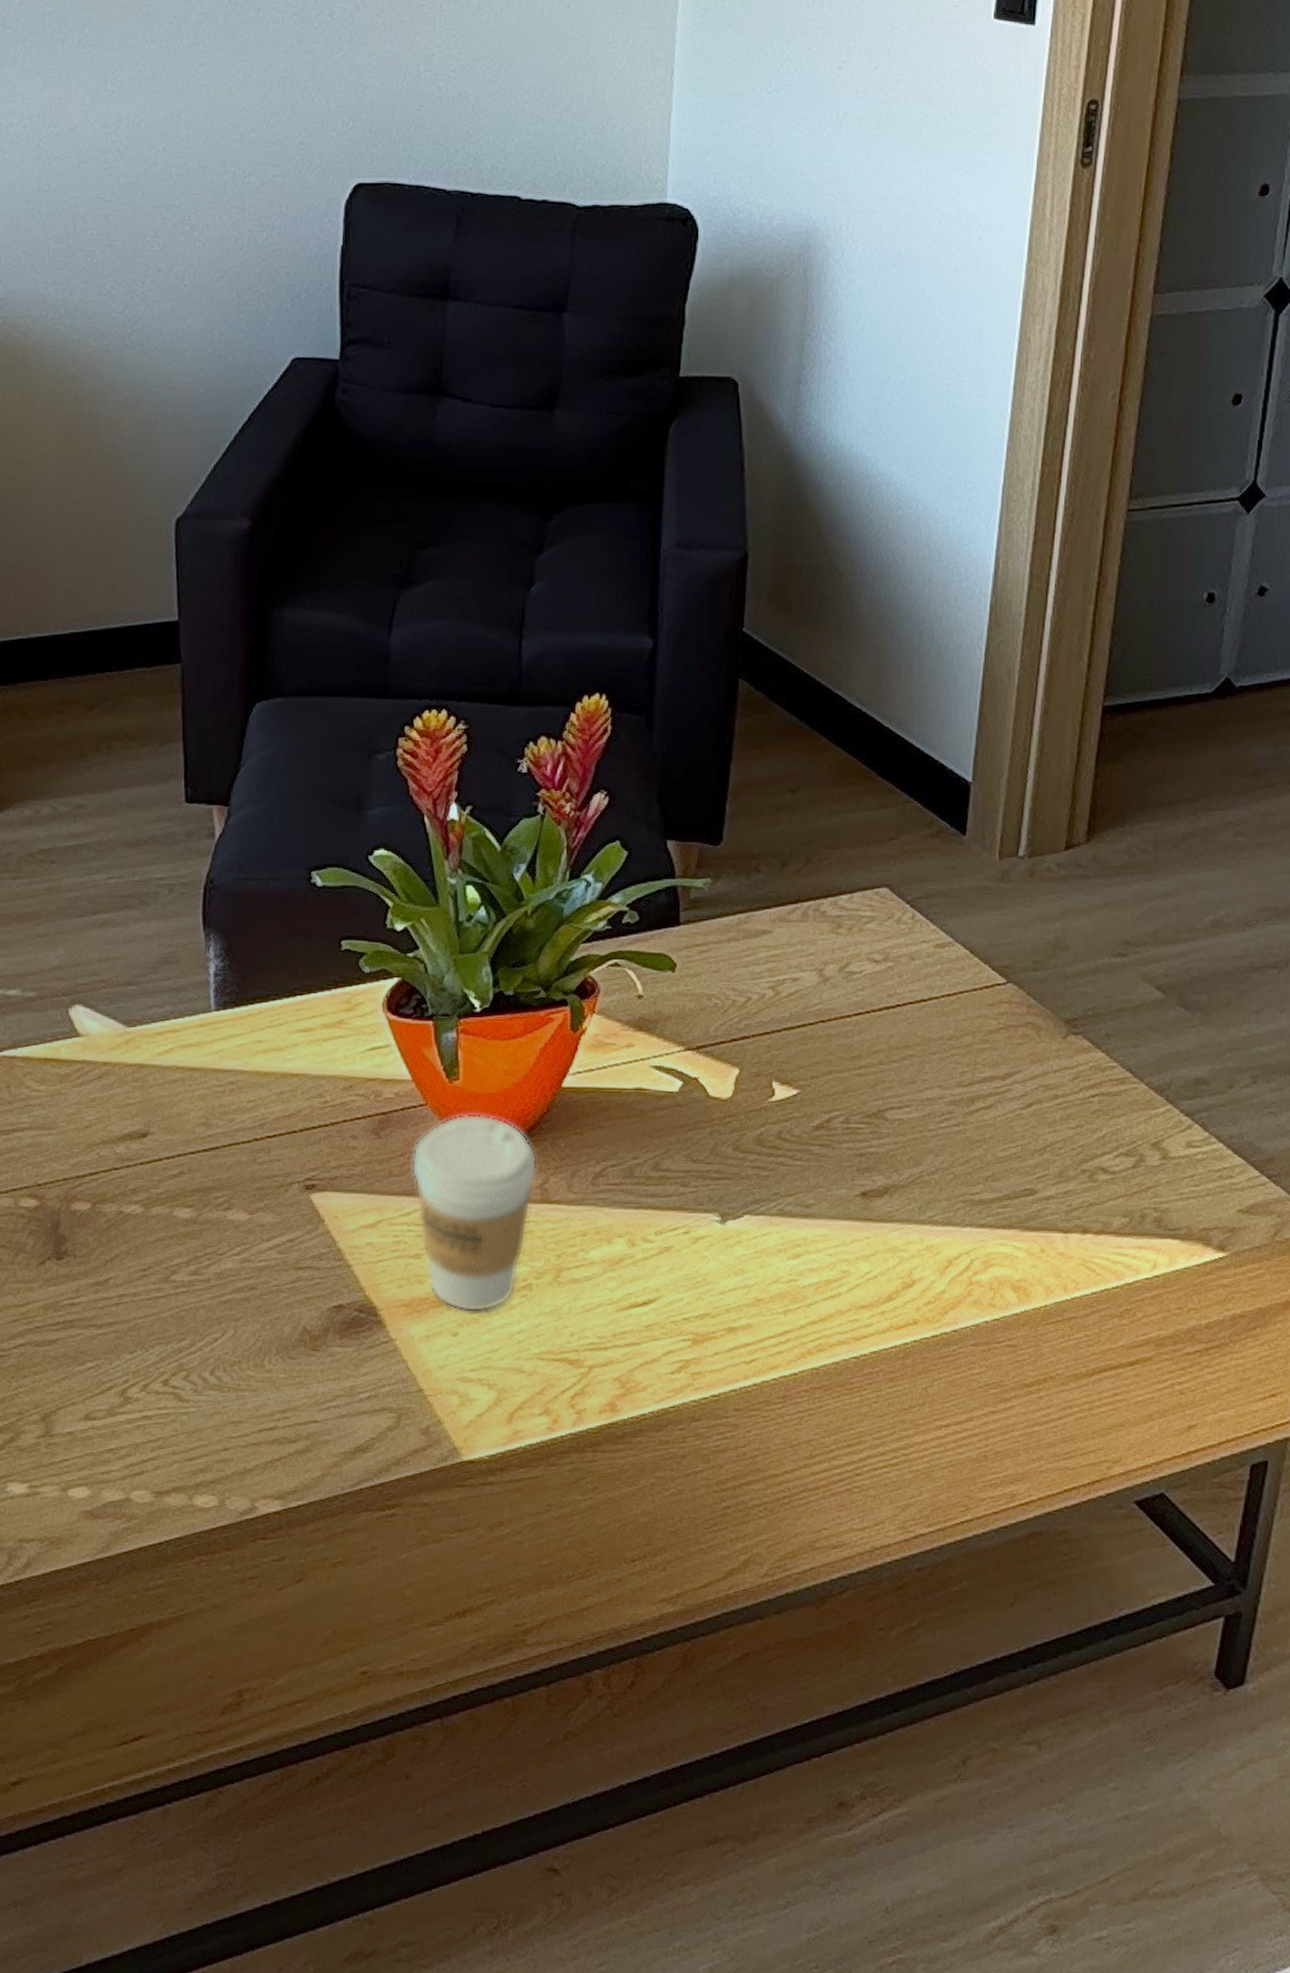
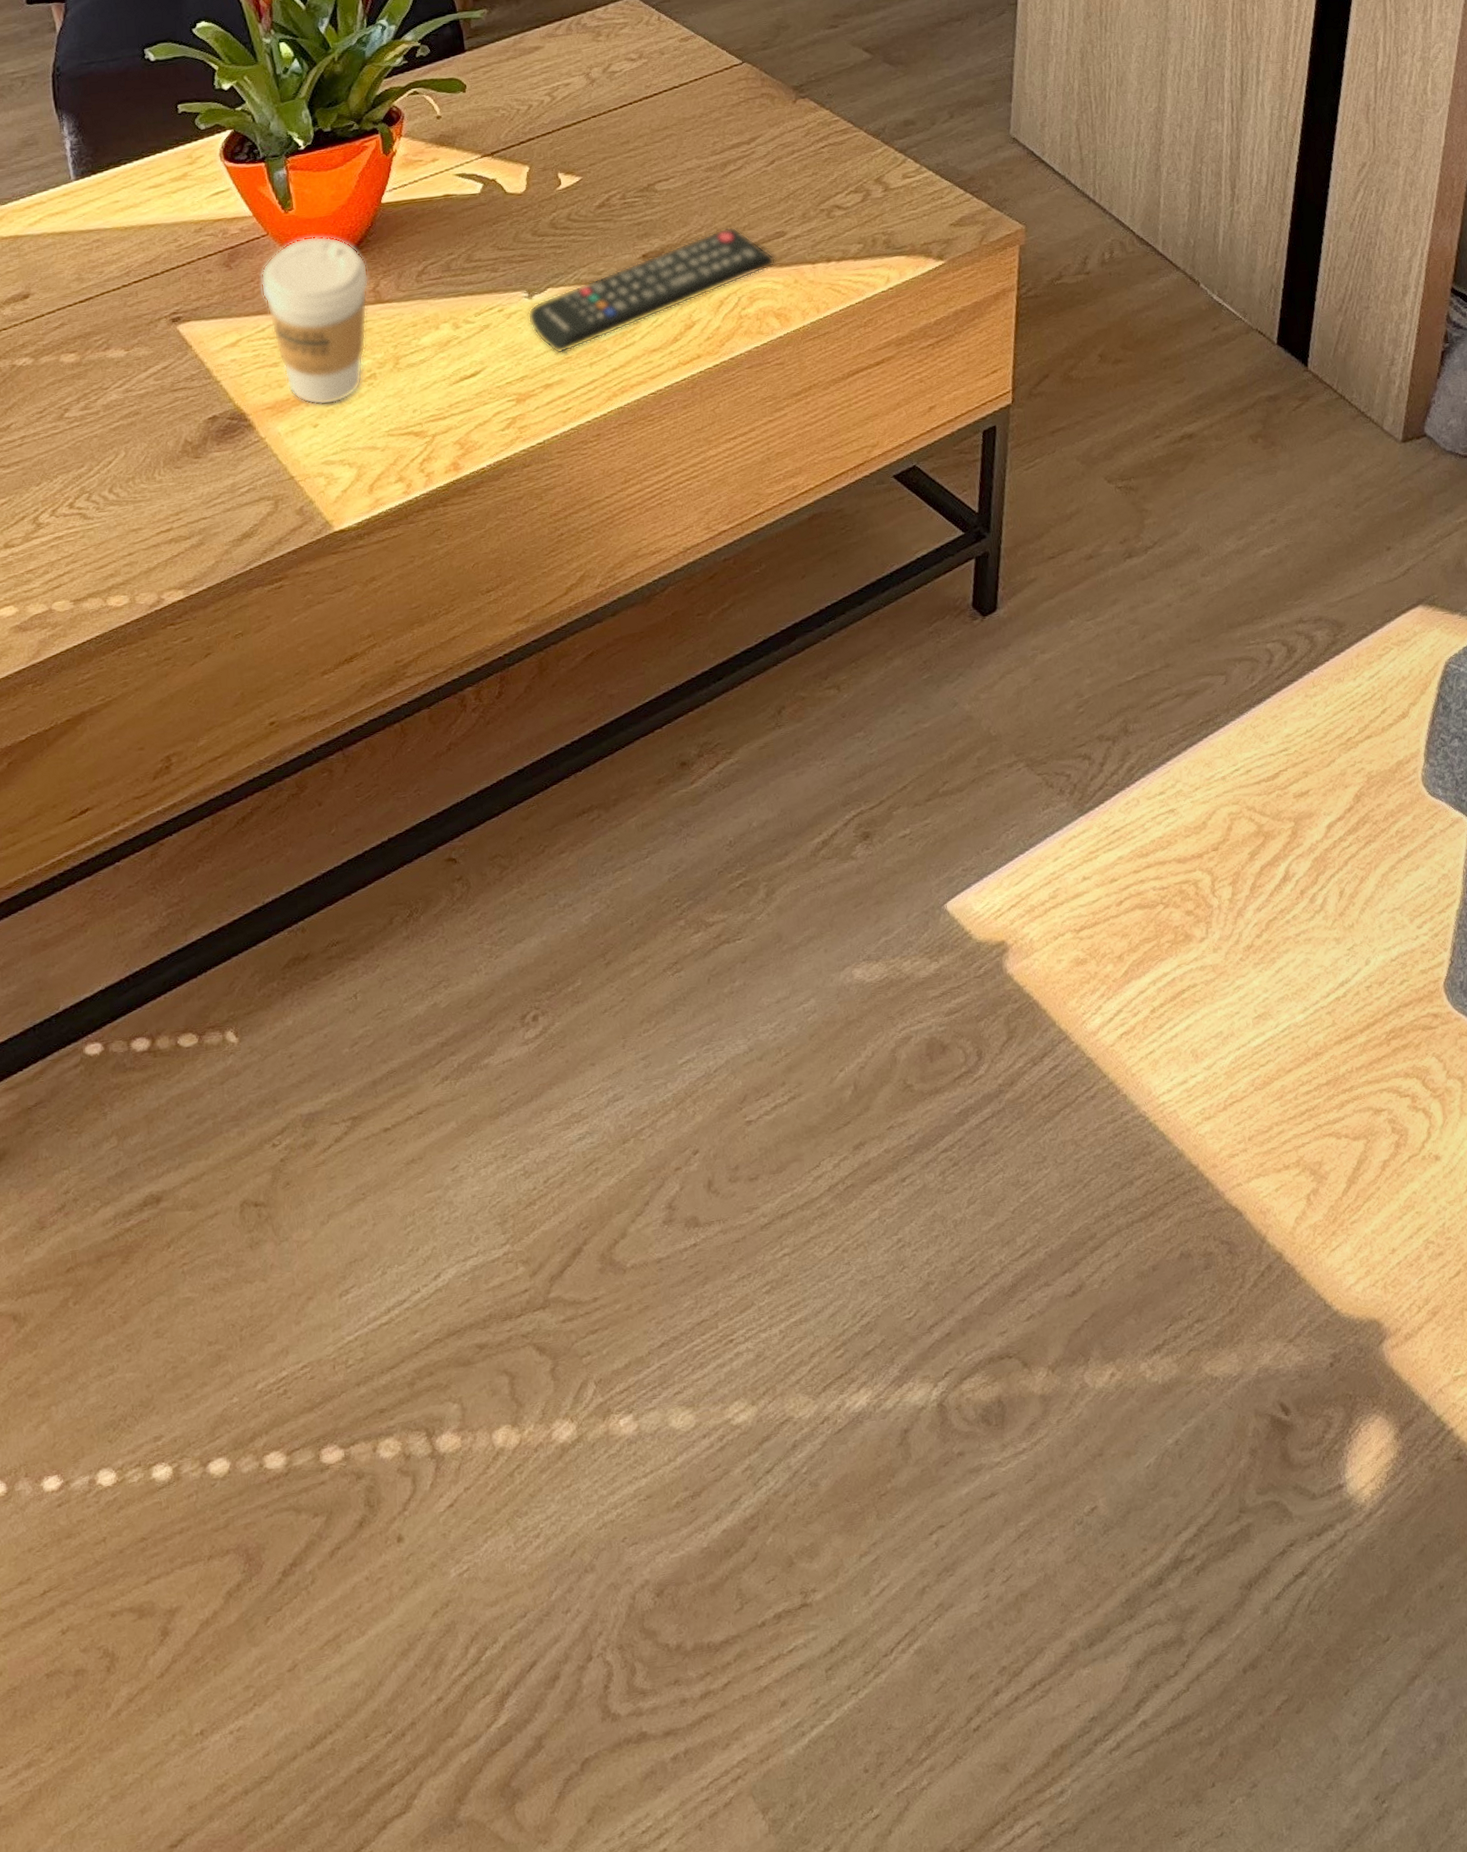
remote control: none [717,1174,1021,1294] -> present [527,226,776,354]

